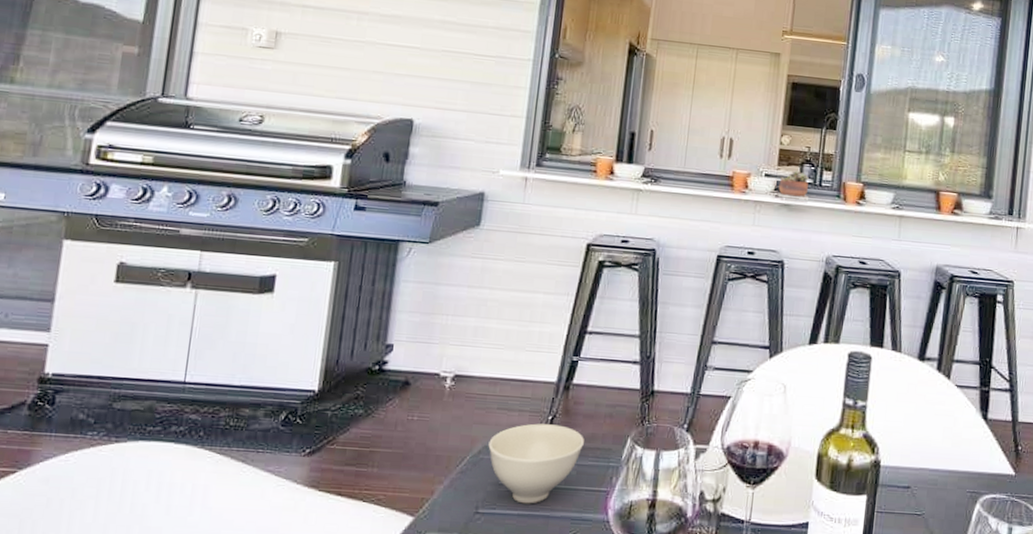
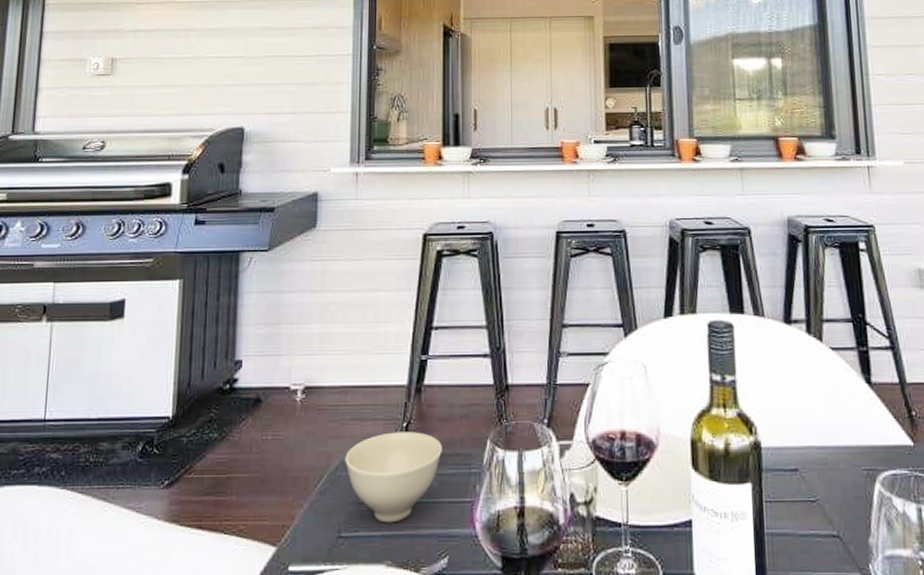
succulent plant: present [777,170,809,200] -> none [609,132,643,164]

